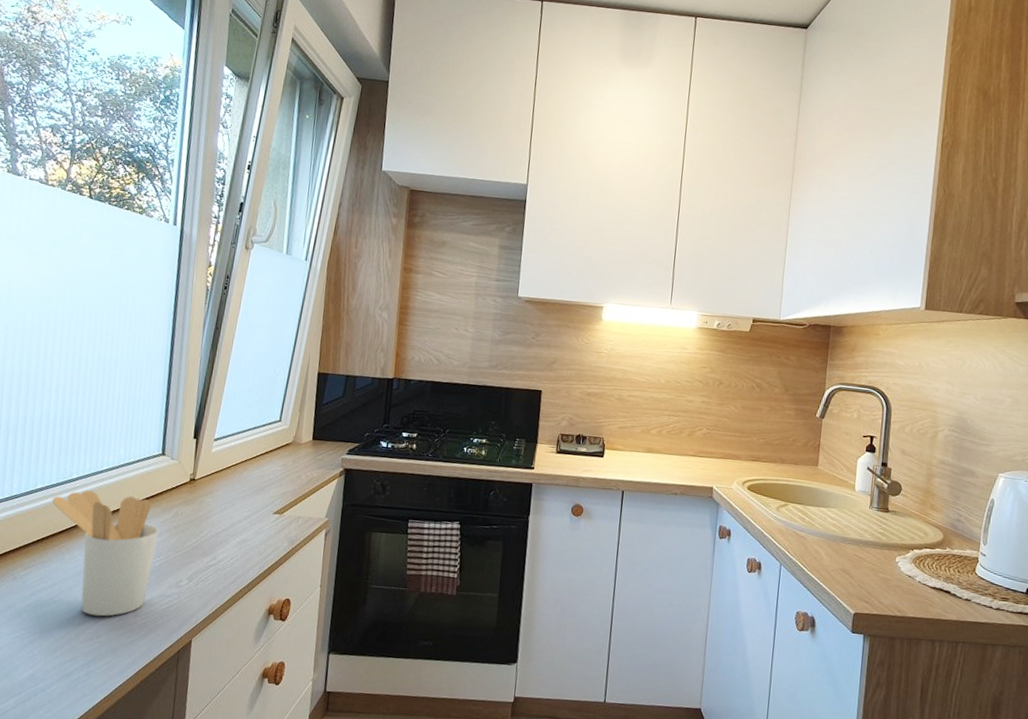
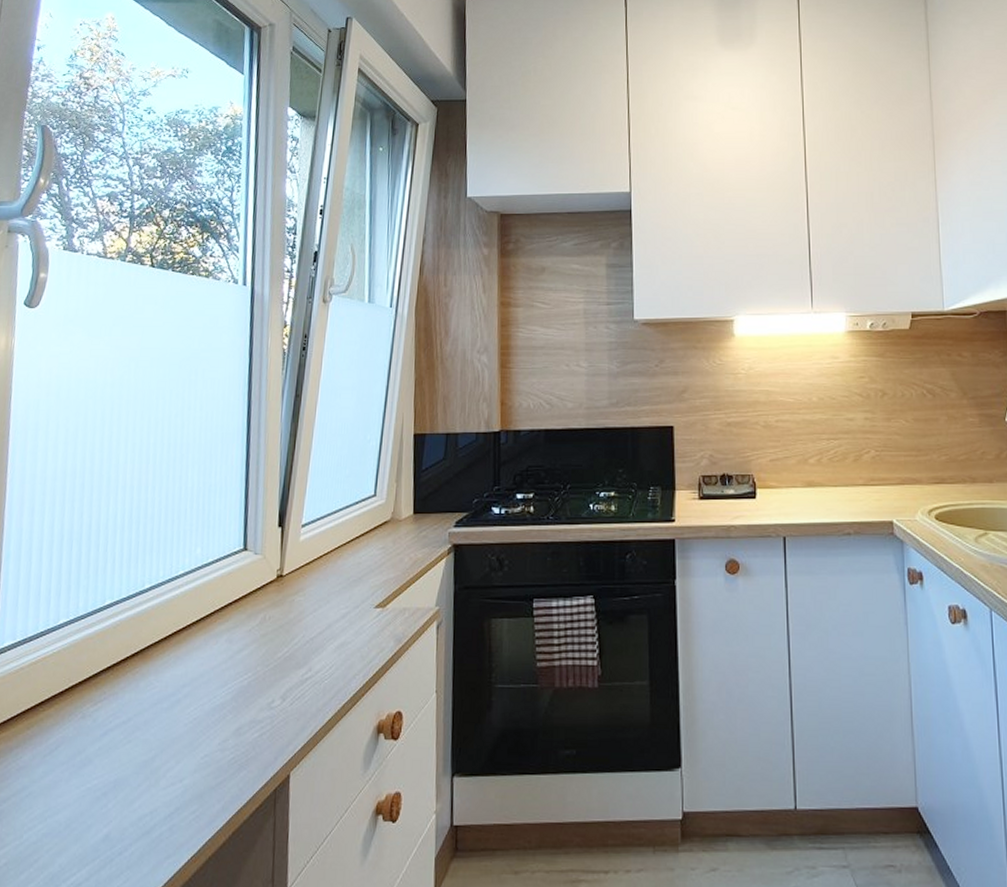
utensil holder: present [52,490,160,617] -> none [122,601,246,755]

